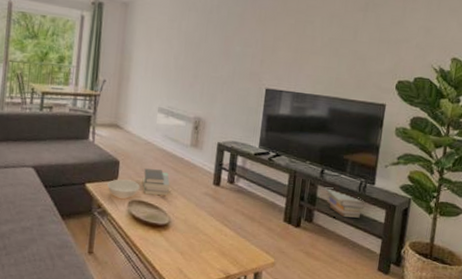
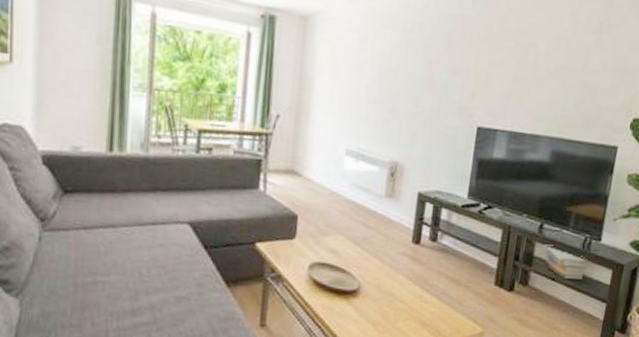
bowl: present [107,179,140,199] -> none [283,237,323,261]
books: present [142,168,170,197] -> none [325,224,360,258]

